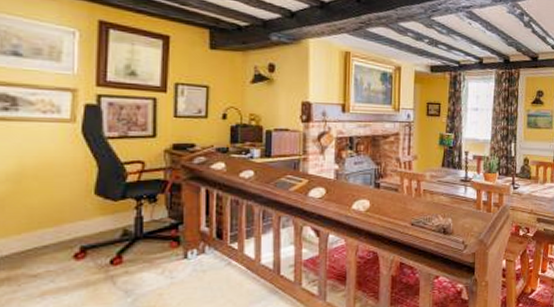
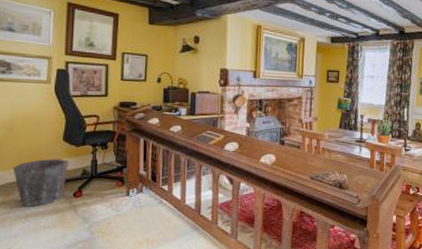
waste bin: none [21,218,103,282] -> present [13,158,69,207]

